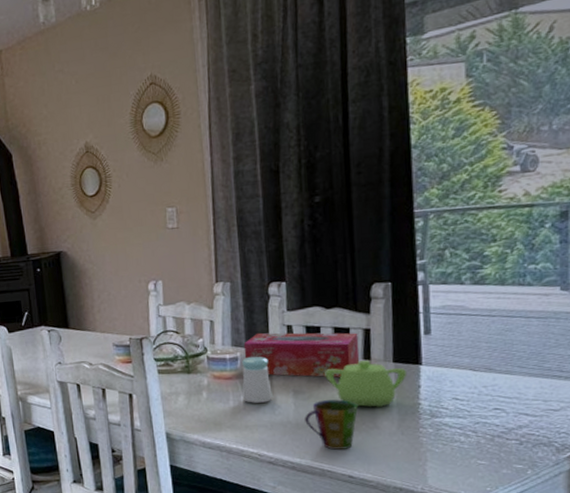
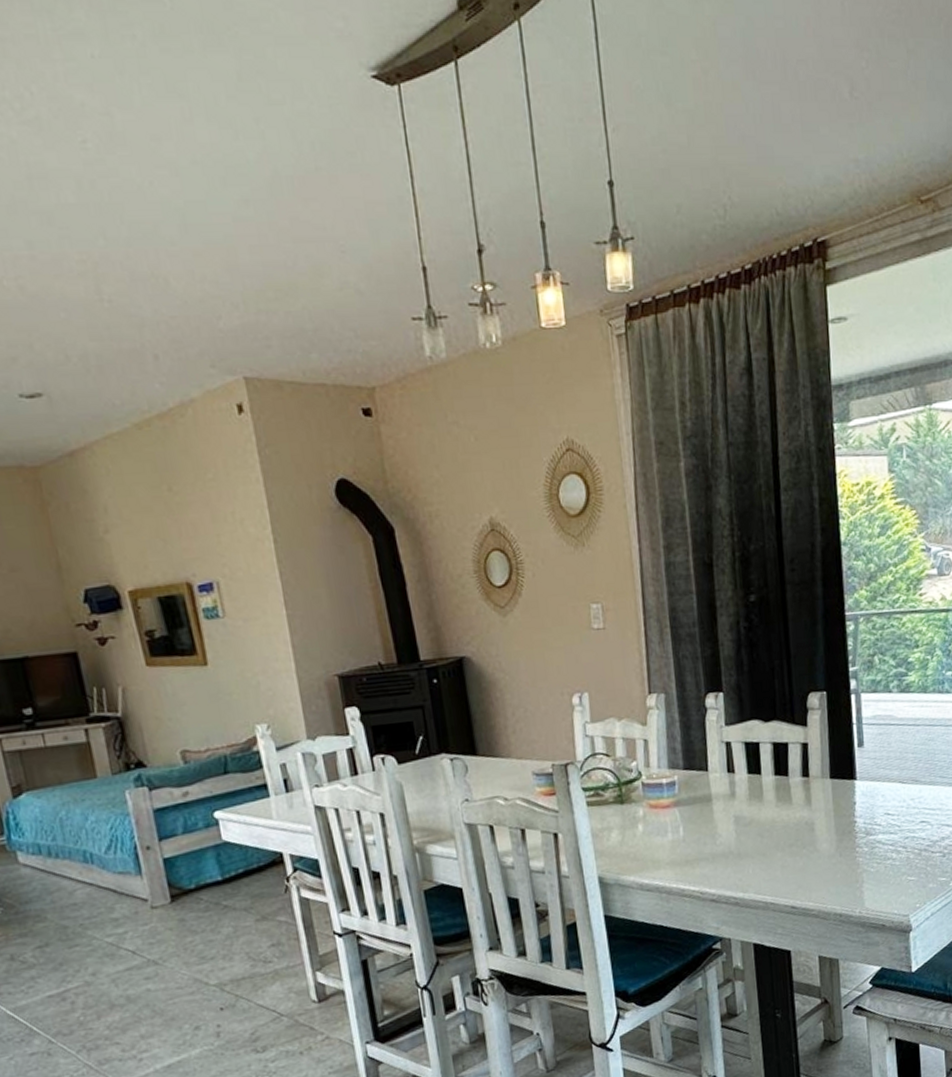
salt shaker: present [241,356,273,403] -> none [679,779,713,834]
tissue box: present [243,332,360,378] -> none [681,747,799,801]
cup: present [305,399,358,450] -> none [746,822,798,879]
teapot: present [325,360,408,407] -> none [765,778,844,830]

